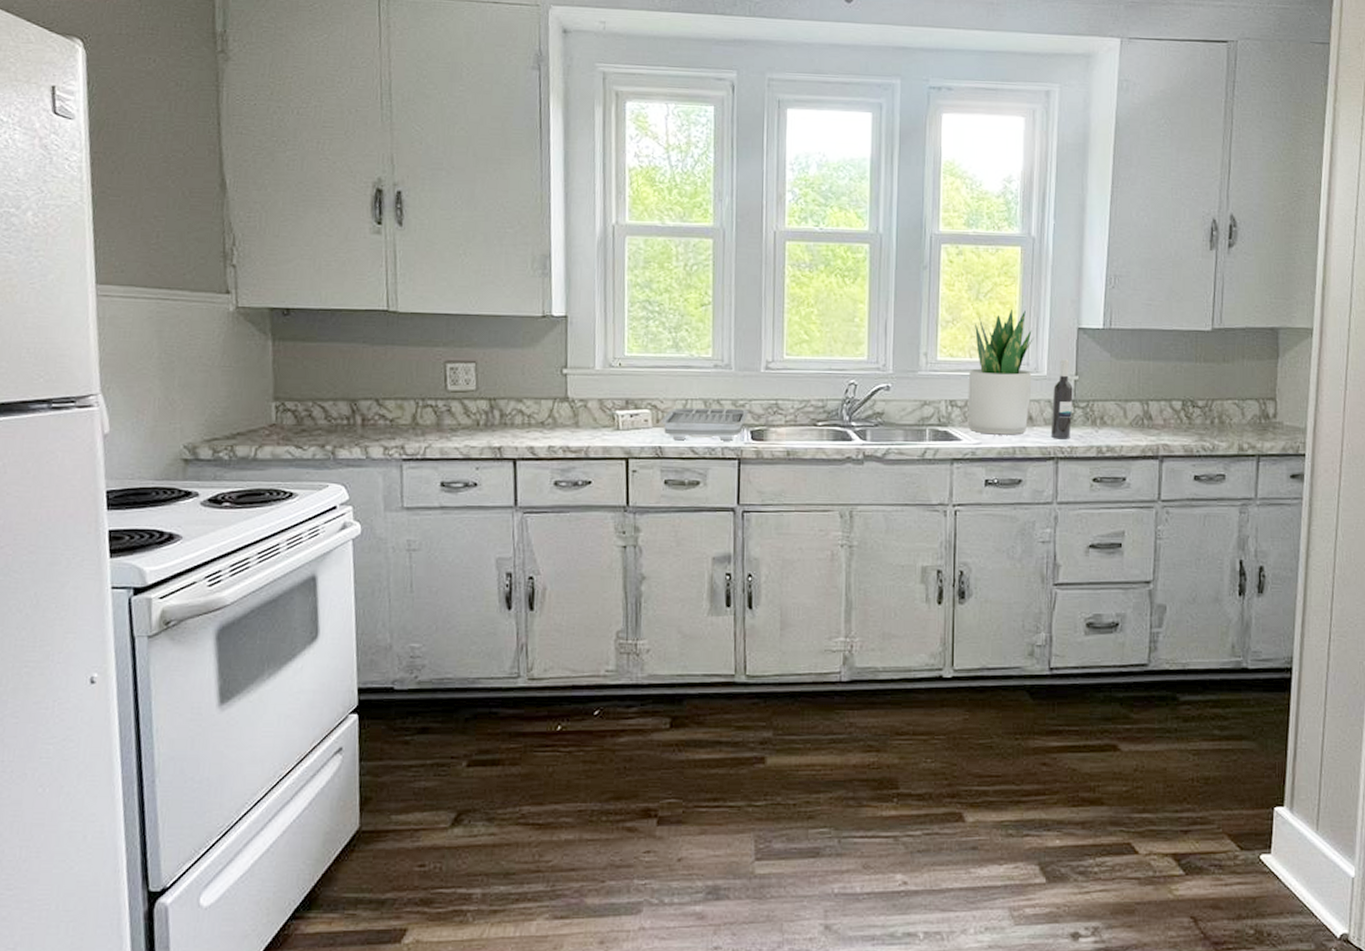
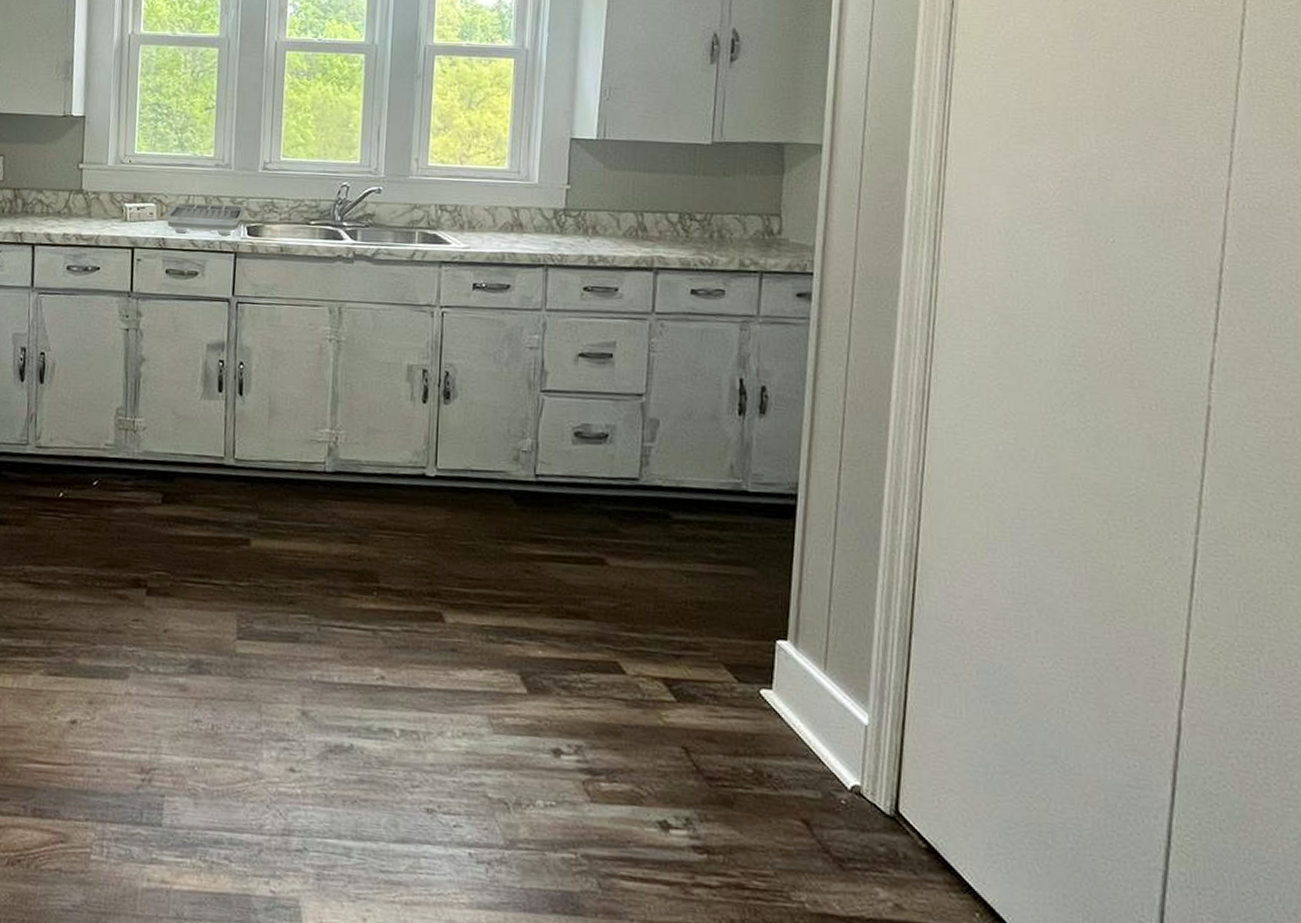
planter: present [967,308,1035,435] -> none [457,117,526,241]
wine bottle: present [1051,359,1073,440] -> none [541,168,565,248]

